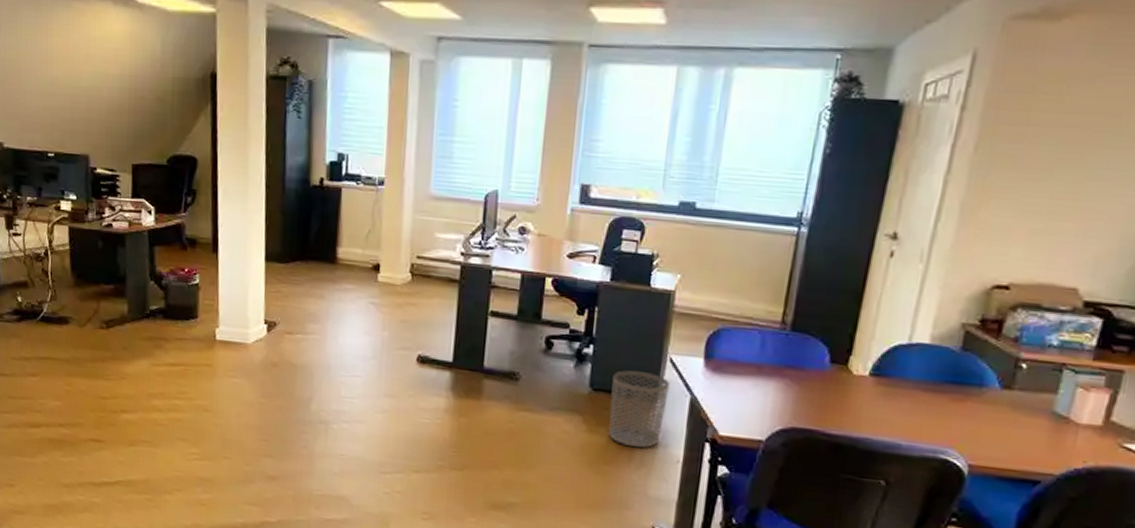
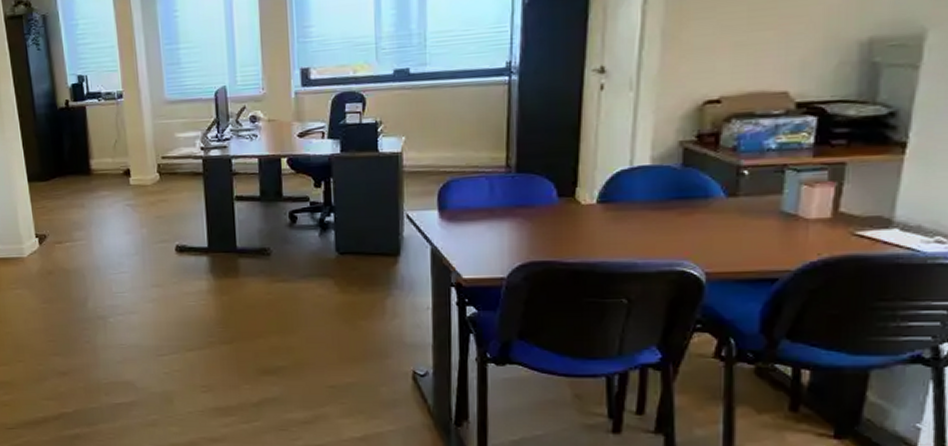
waste bin: present [609,370,670,448] -> none [356,231,410,301]

